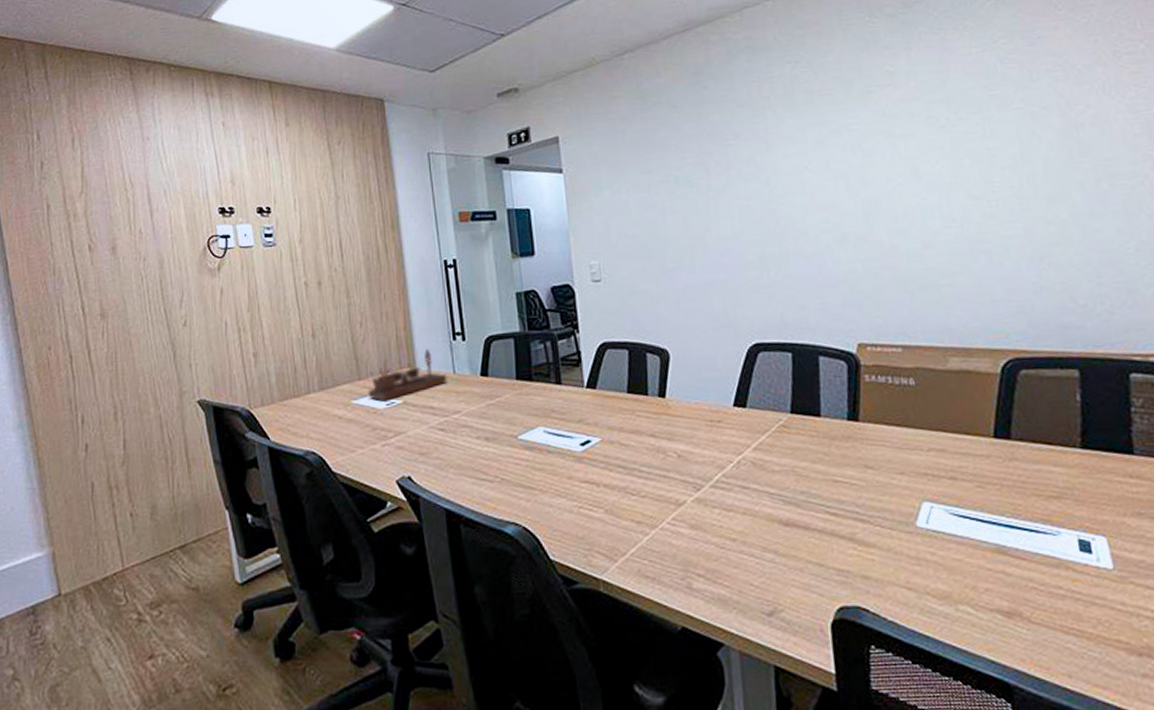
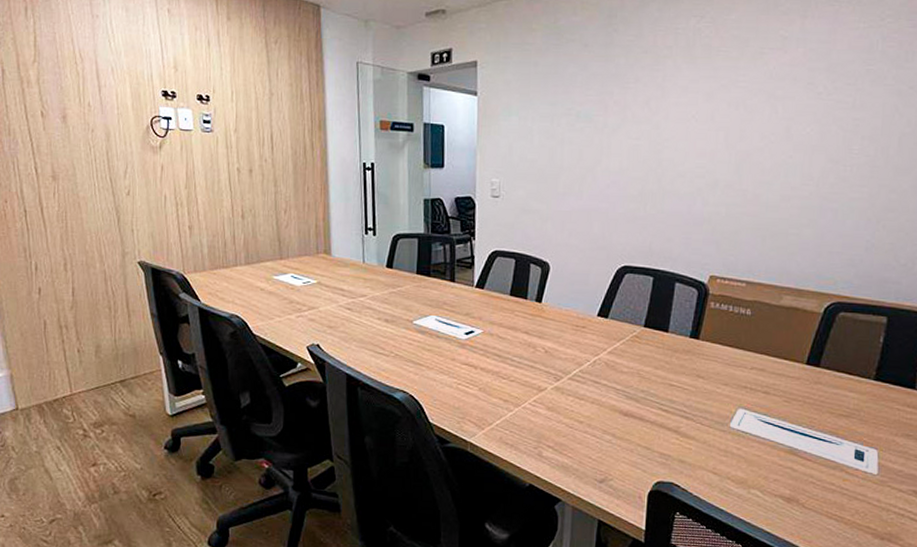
desk organizer: present [367,348,448,401] -> none [287,238,357,280]

